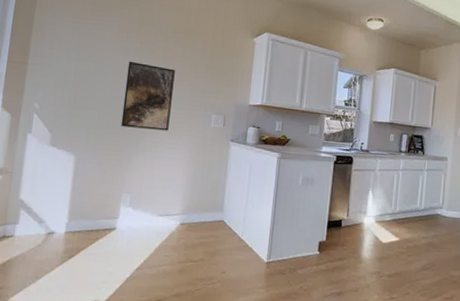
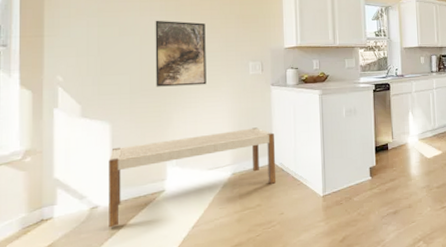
bench: none [61,179,227,255] -> present [109,127,277,228]

